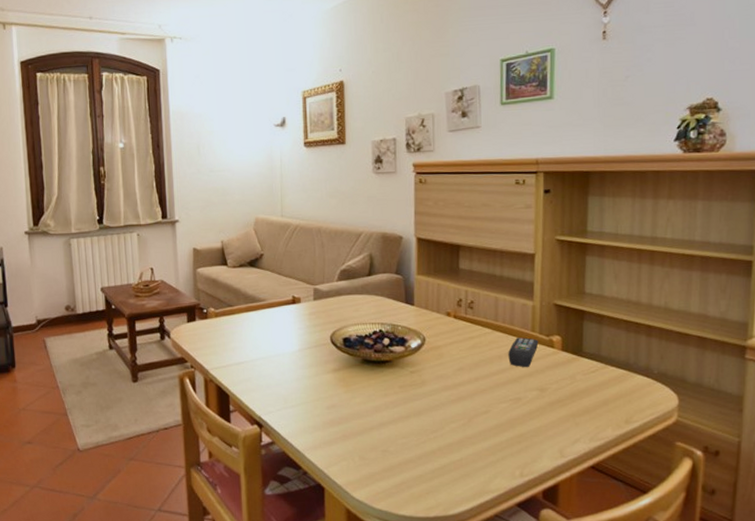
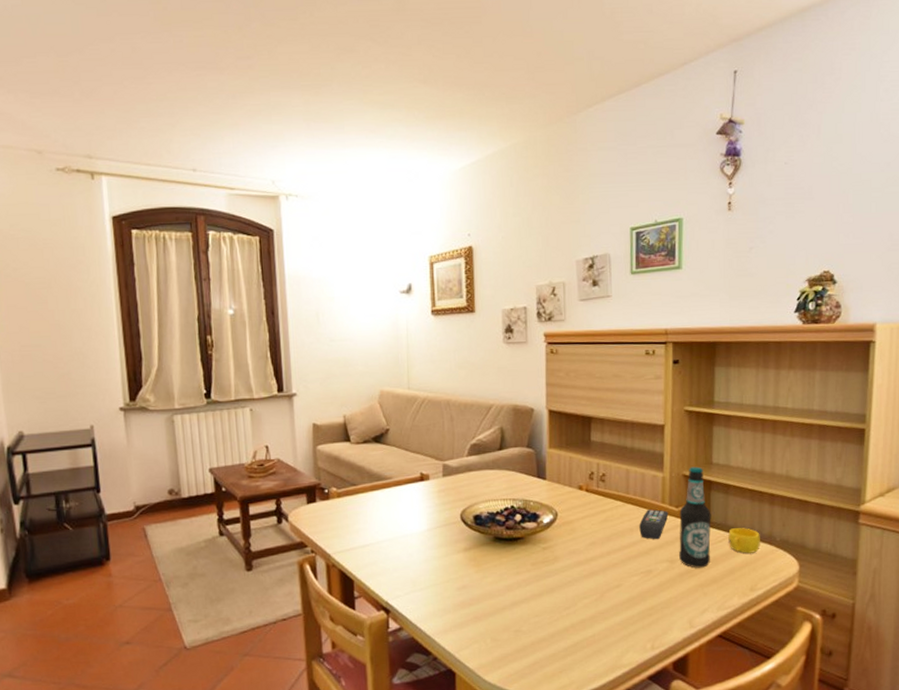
bottle: none [549,296,584,398] -> present [679,466,711,568]
cup: none [602,359,636,385] -> present [728,528,760,554]

